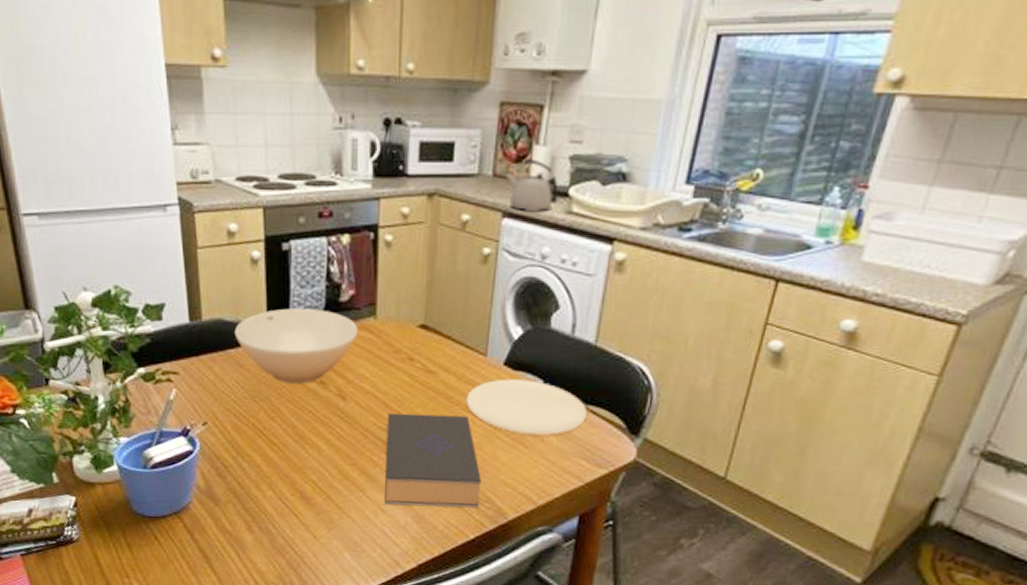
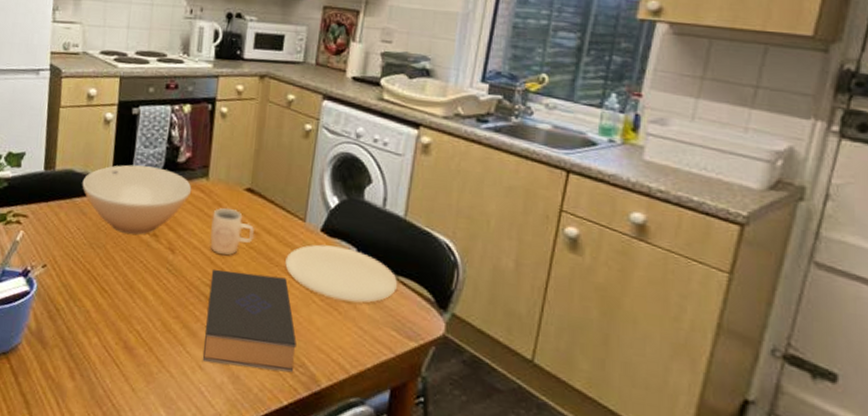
mug: none [382,347,432,398] -> present [210,207,255,255]
kettle: present [505,159,559,212] -> none [326,52,372,97]

